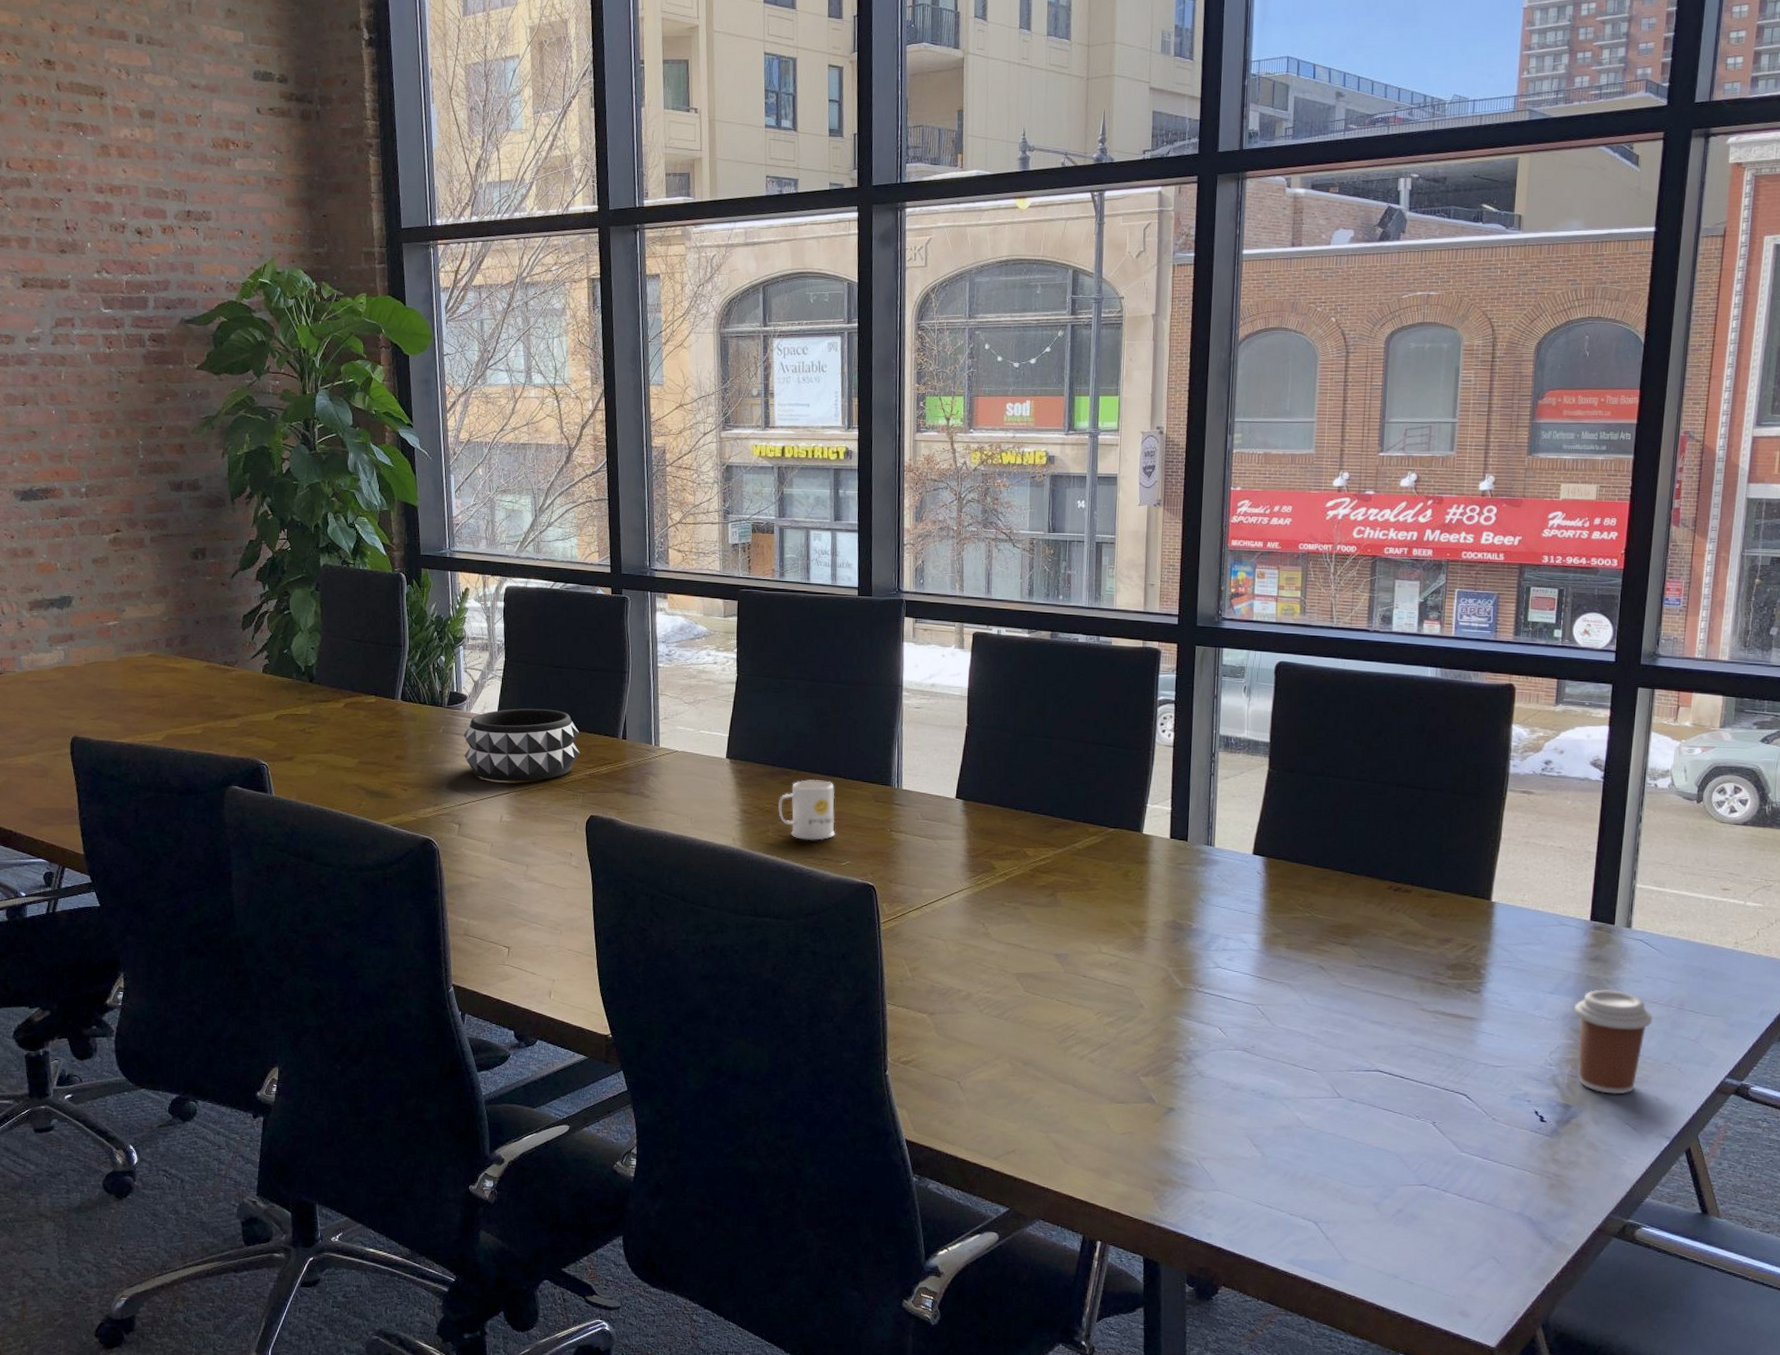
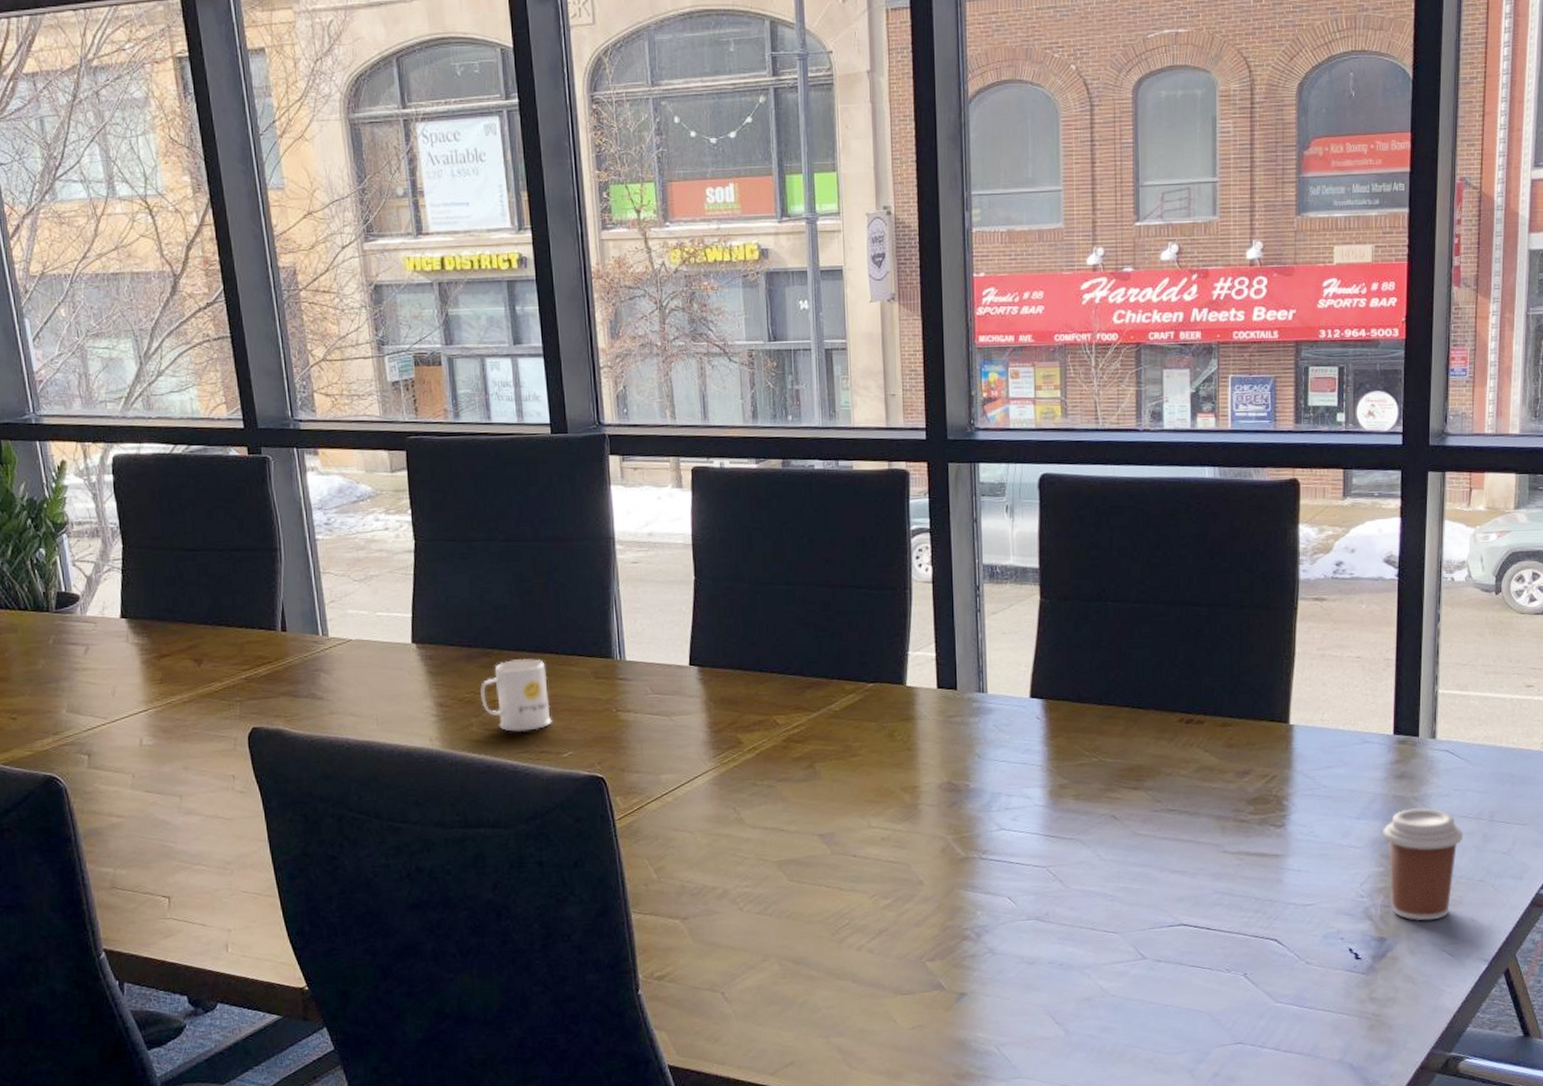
decorative bowl: present [463,708,580,782] -> none [80,603,231,697]

